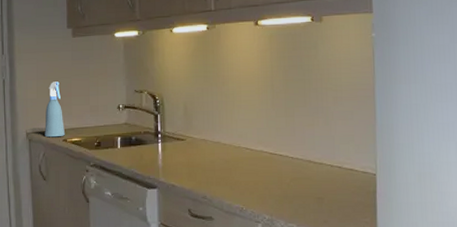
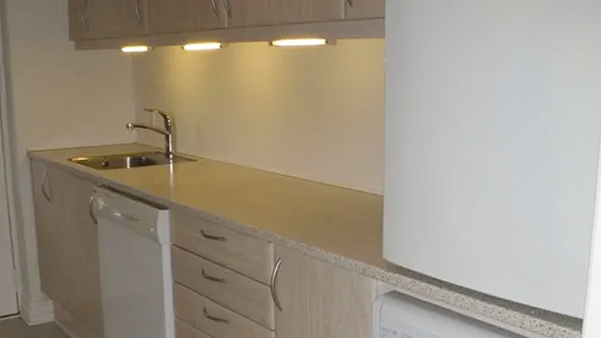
spray bottle: present [45,81,66,138] -> none [47,97,70,157]

